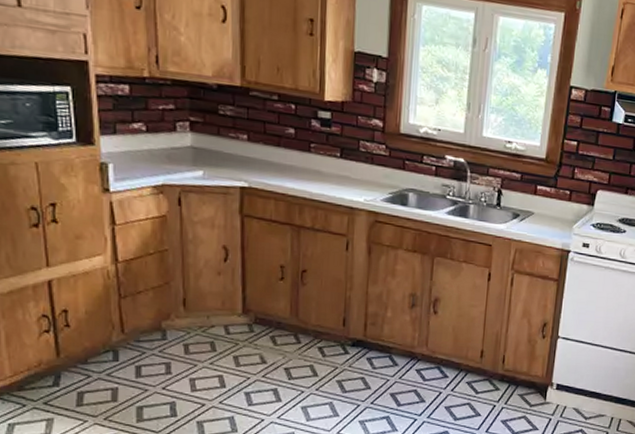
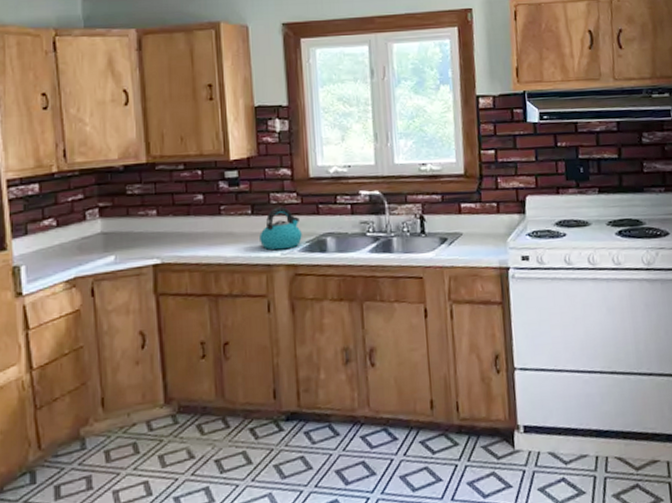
kettle: none [345,155,386,197] -> present [260,207,302,251]

